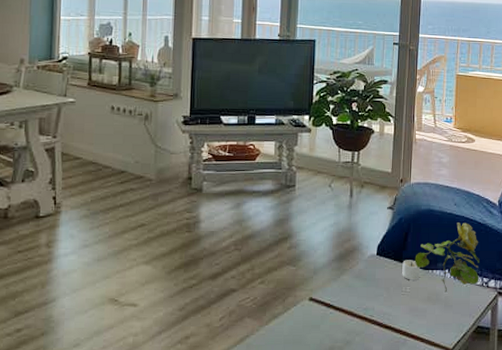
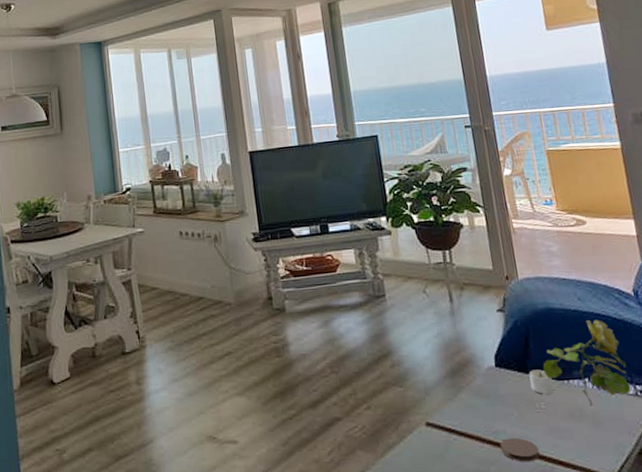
coaster: none [367,314,397,335] -> present [500,437,540,462]

